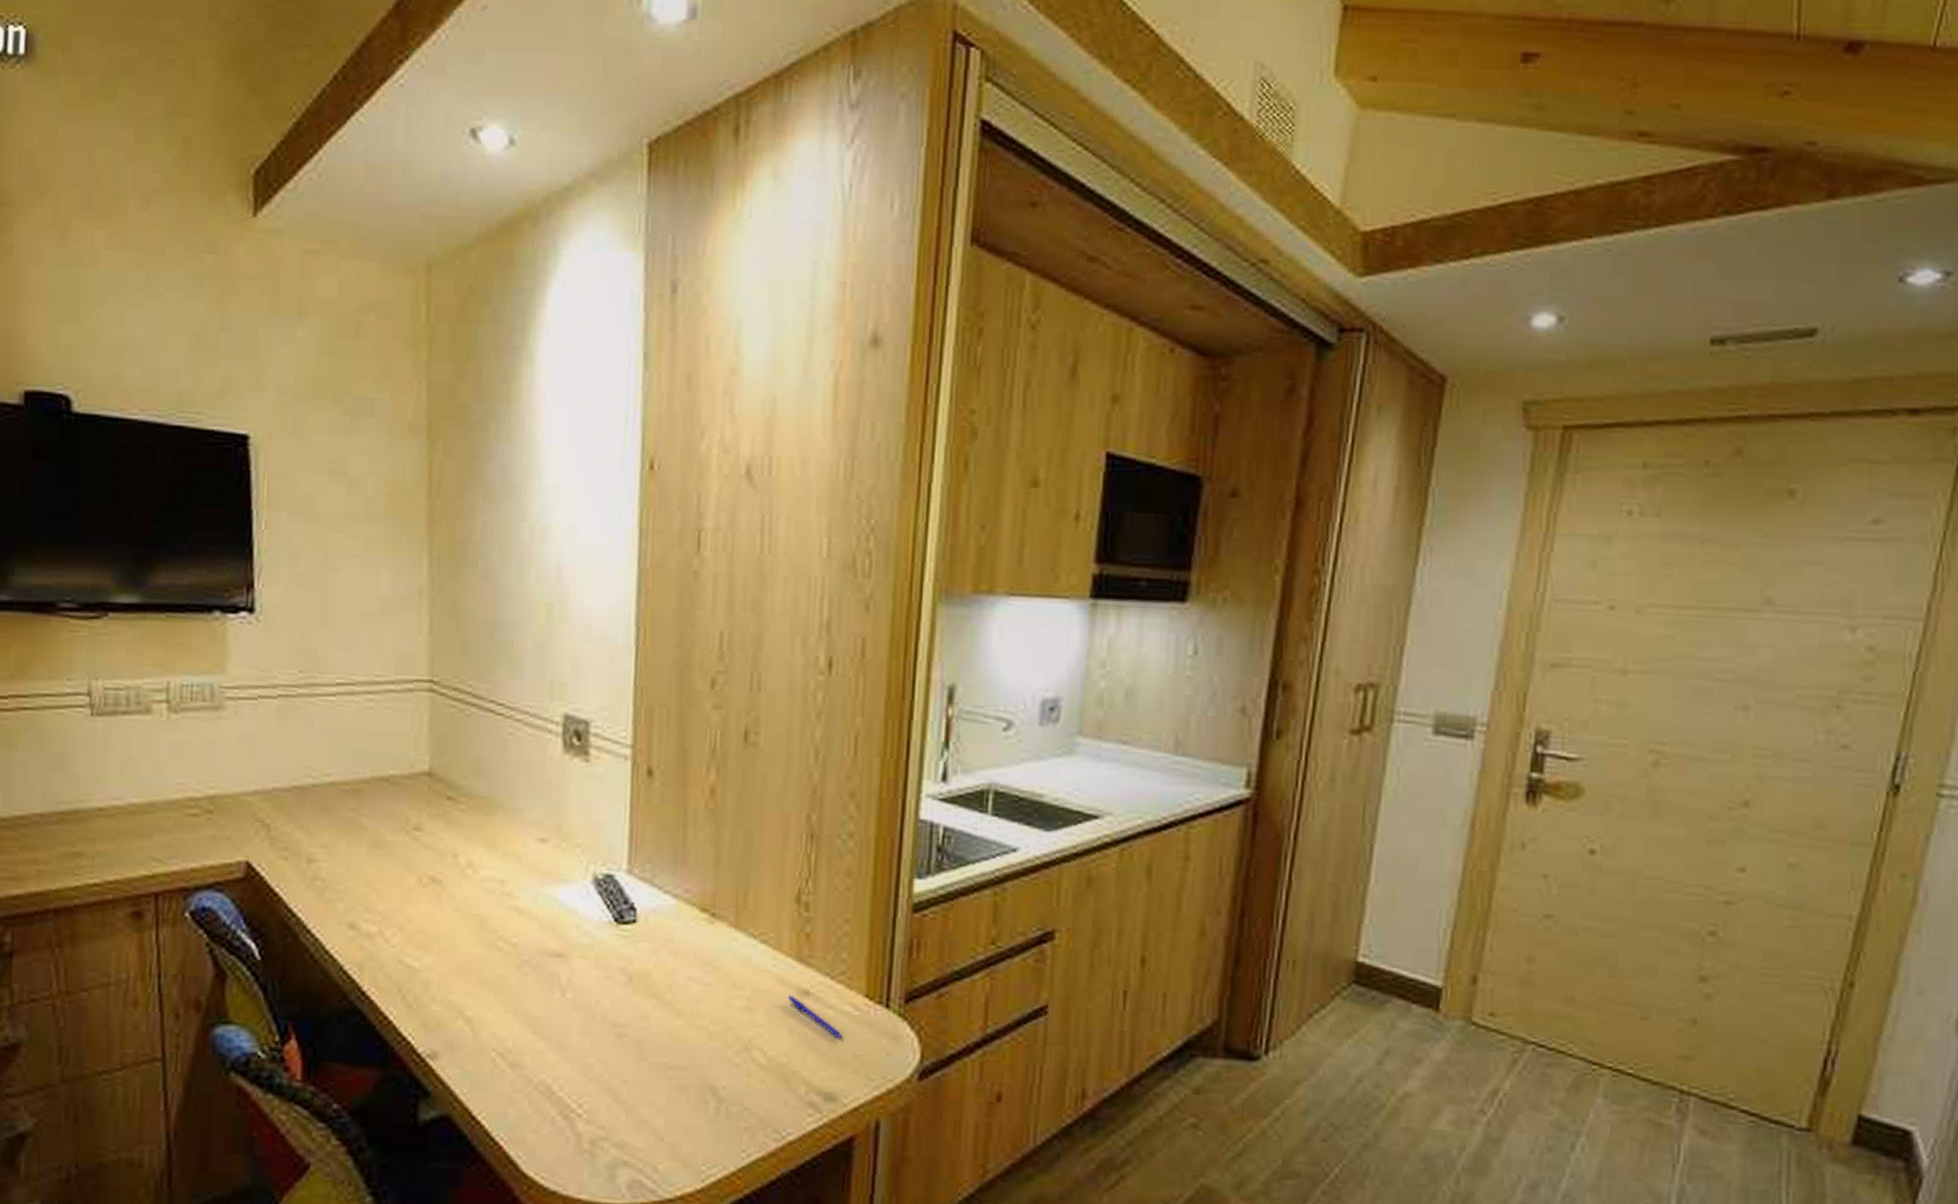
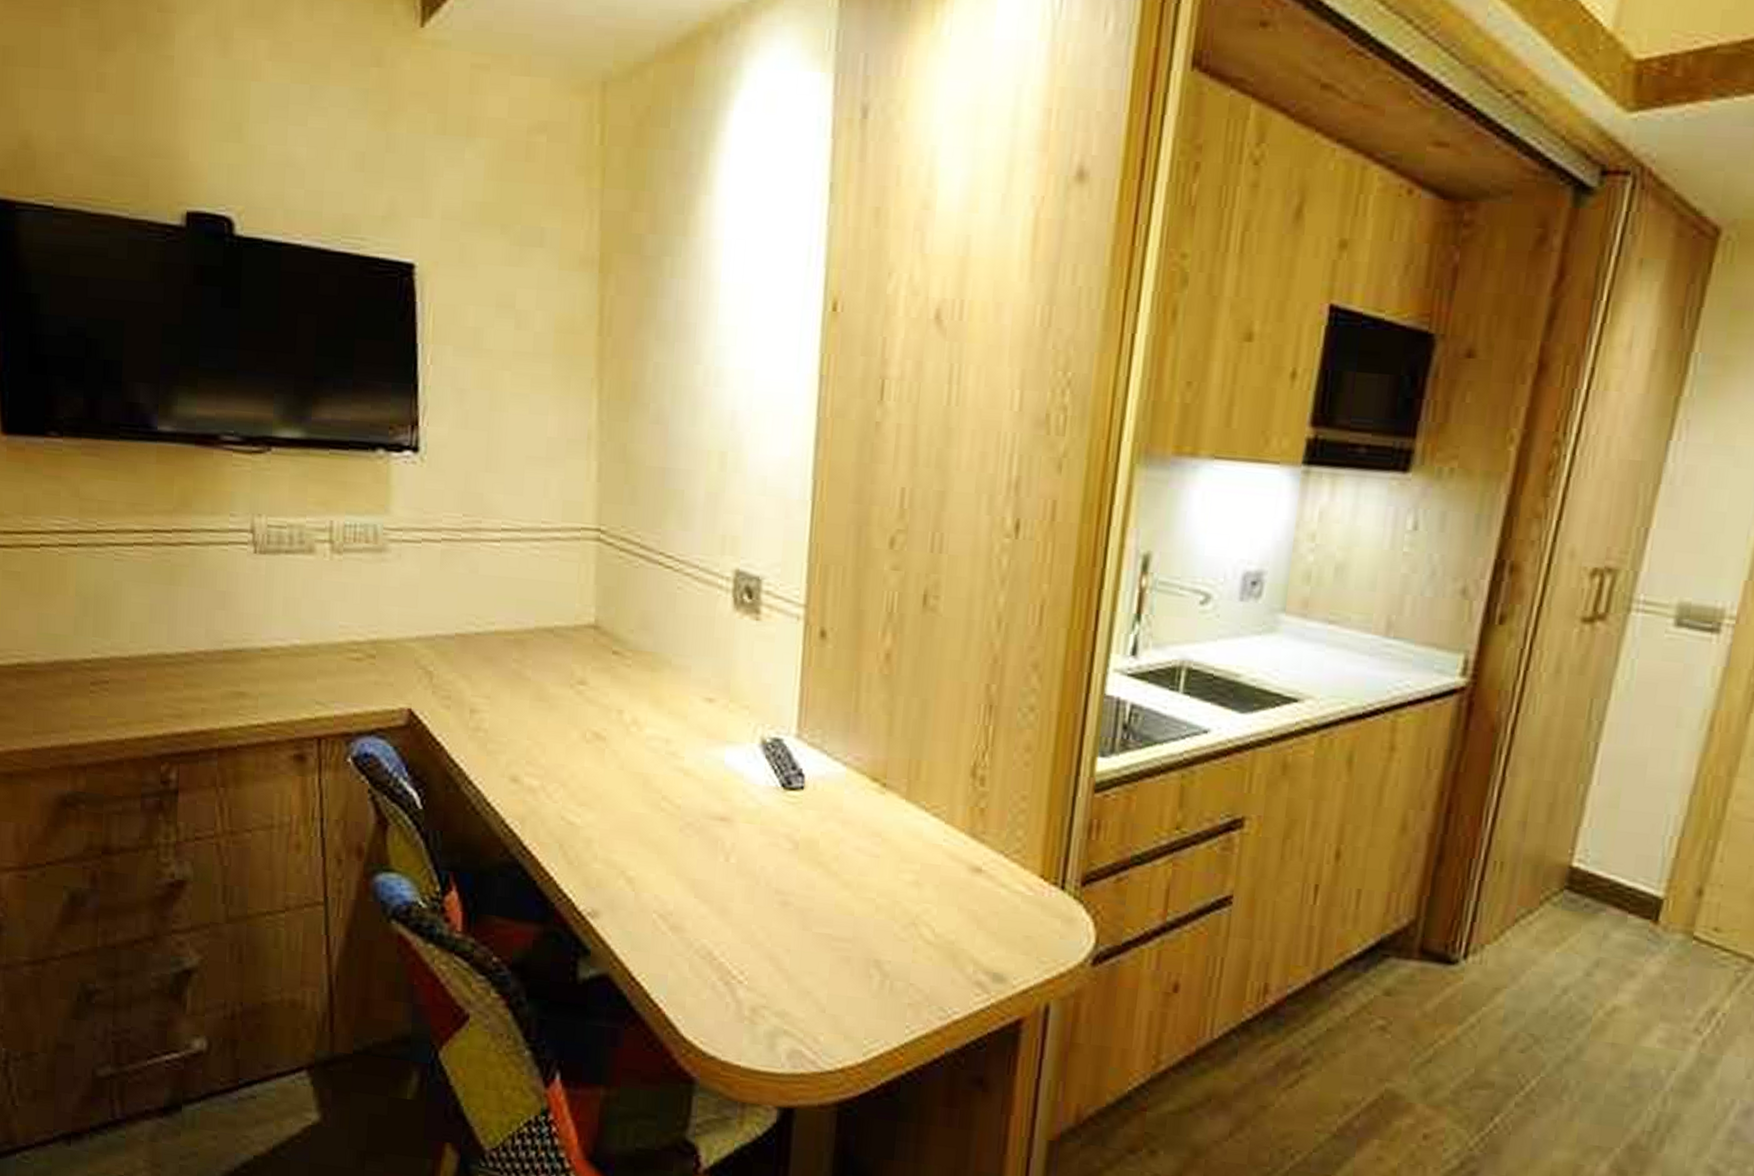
pen: present [787,995,842,1039] -> none [958,871,1014,919]

